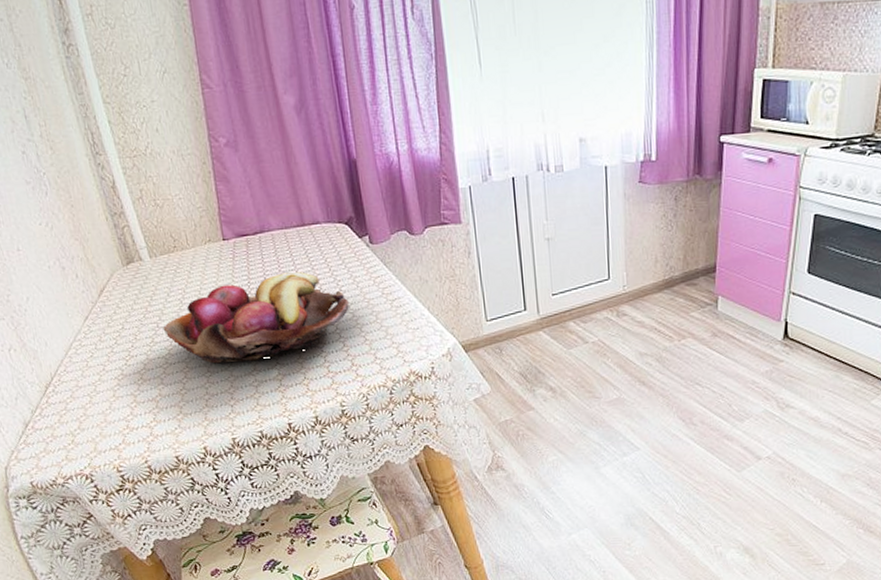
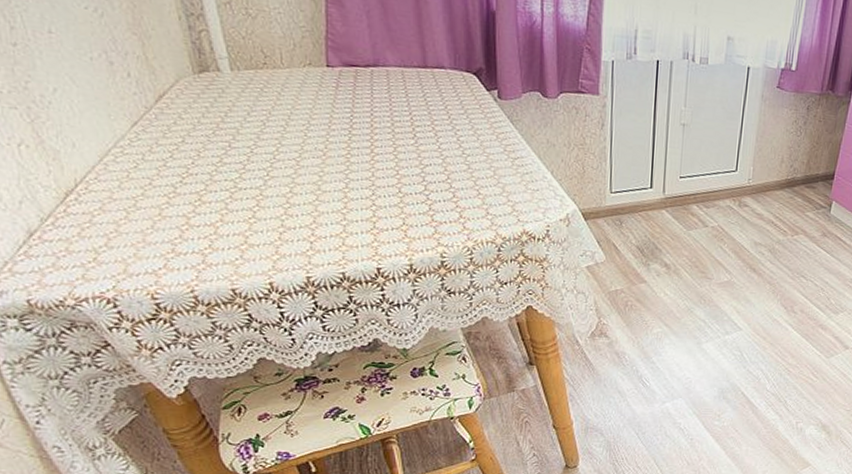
fruit basket: present [162,272,349,364] -> none [236,112,466,198]

